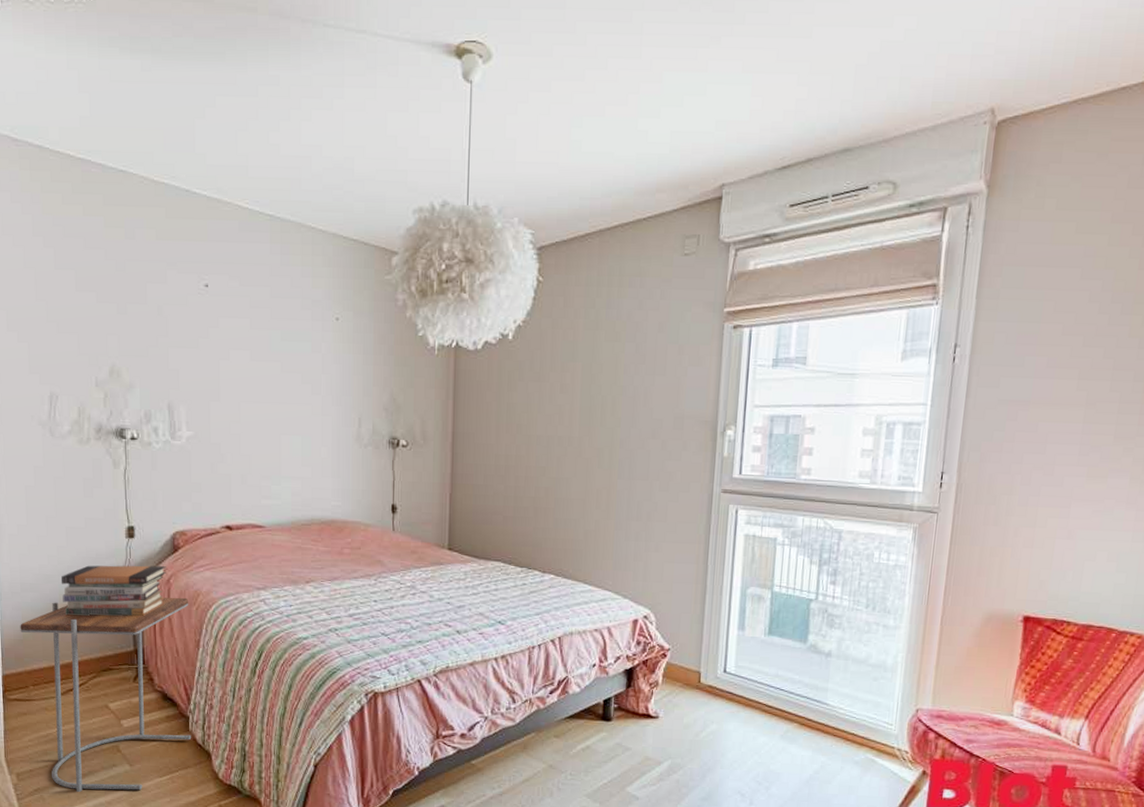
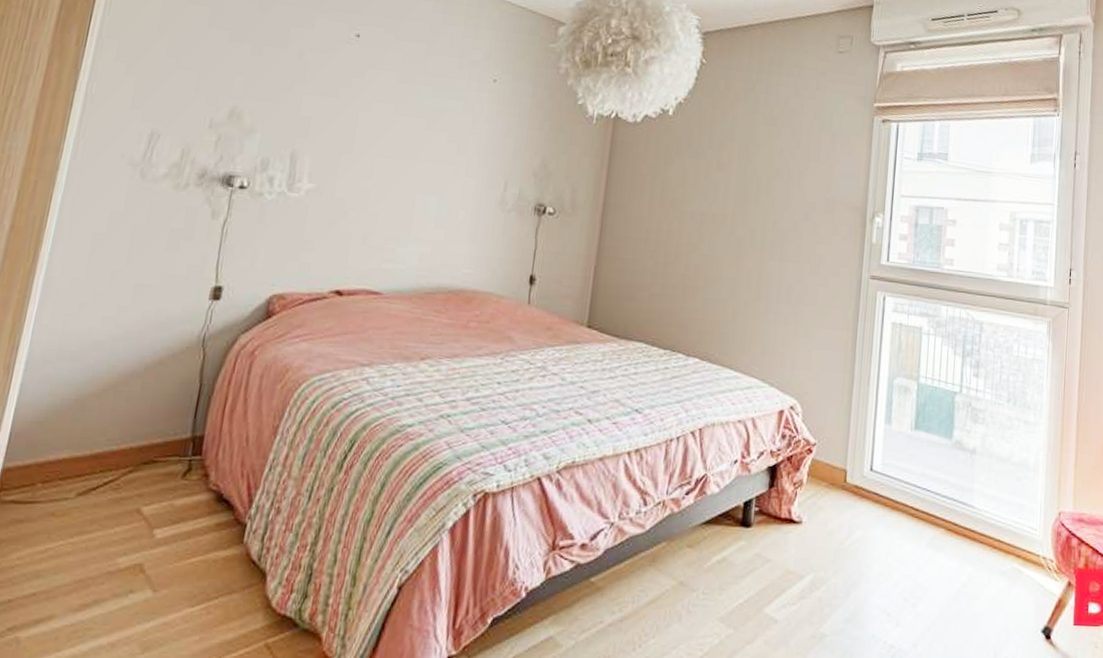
side table: present [20,597,192,793] -> none [37,372,274,631]
book stack: present [60,565,167,617] -> none [109,330,254,395]

